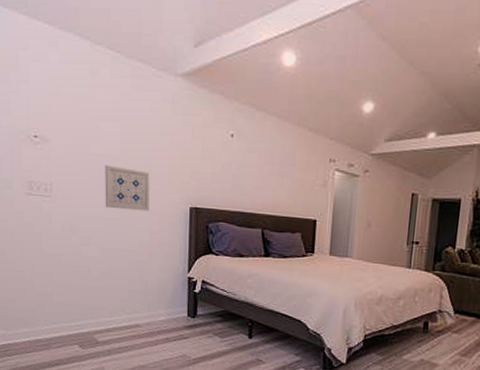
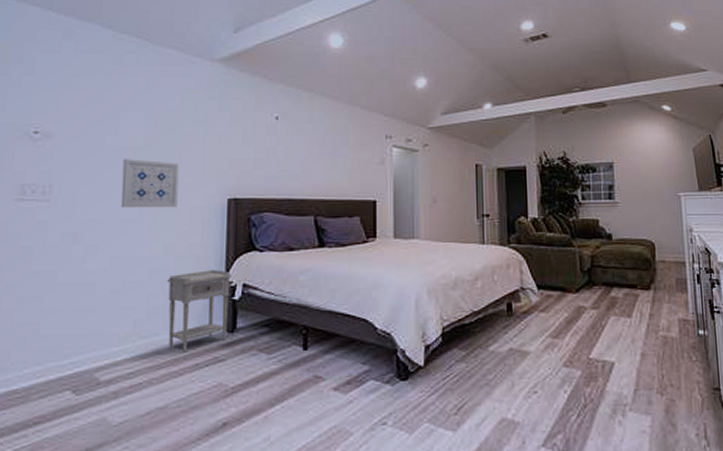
nightstand: none [142,266,194,329] -> present [166,270,233,353]

